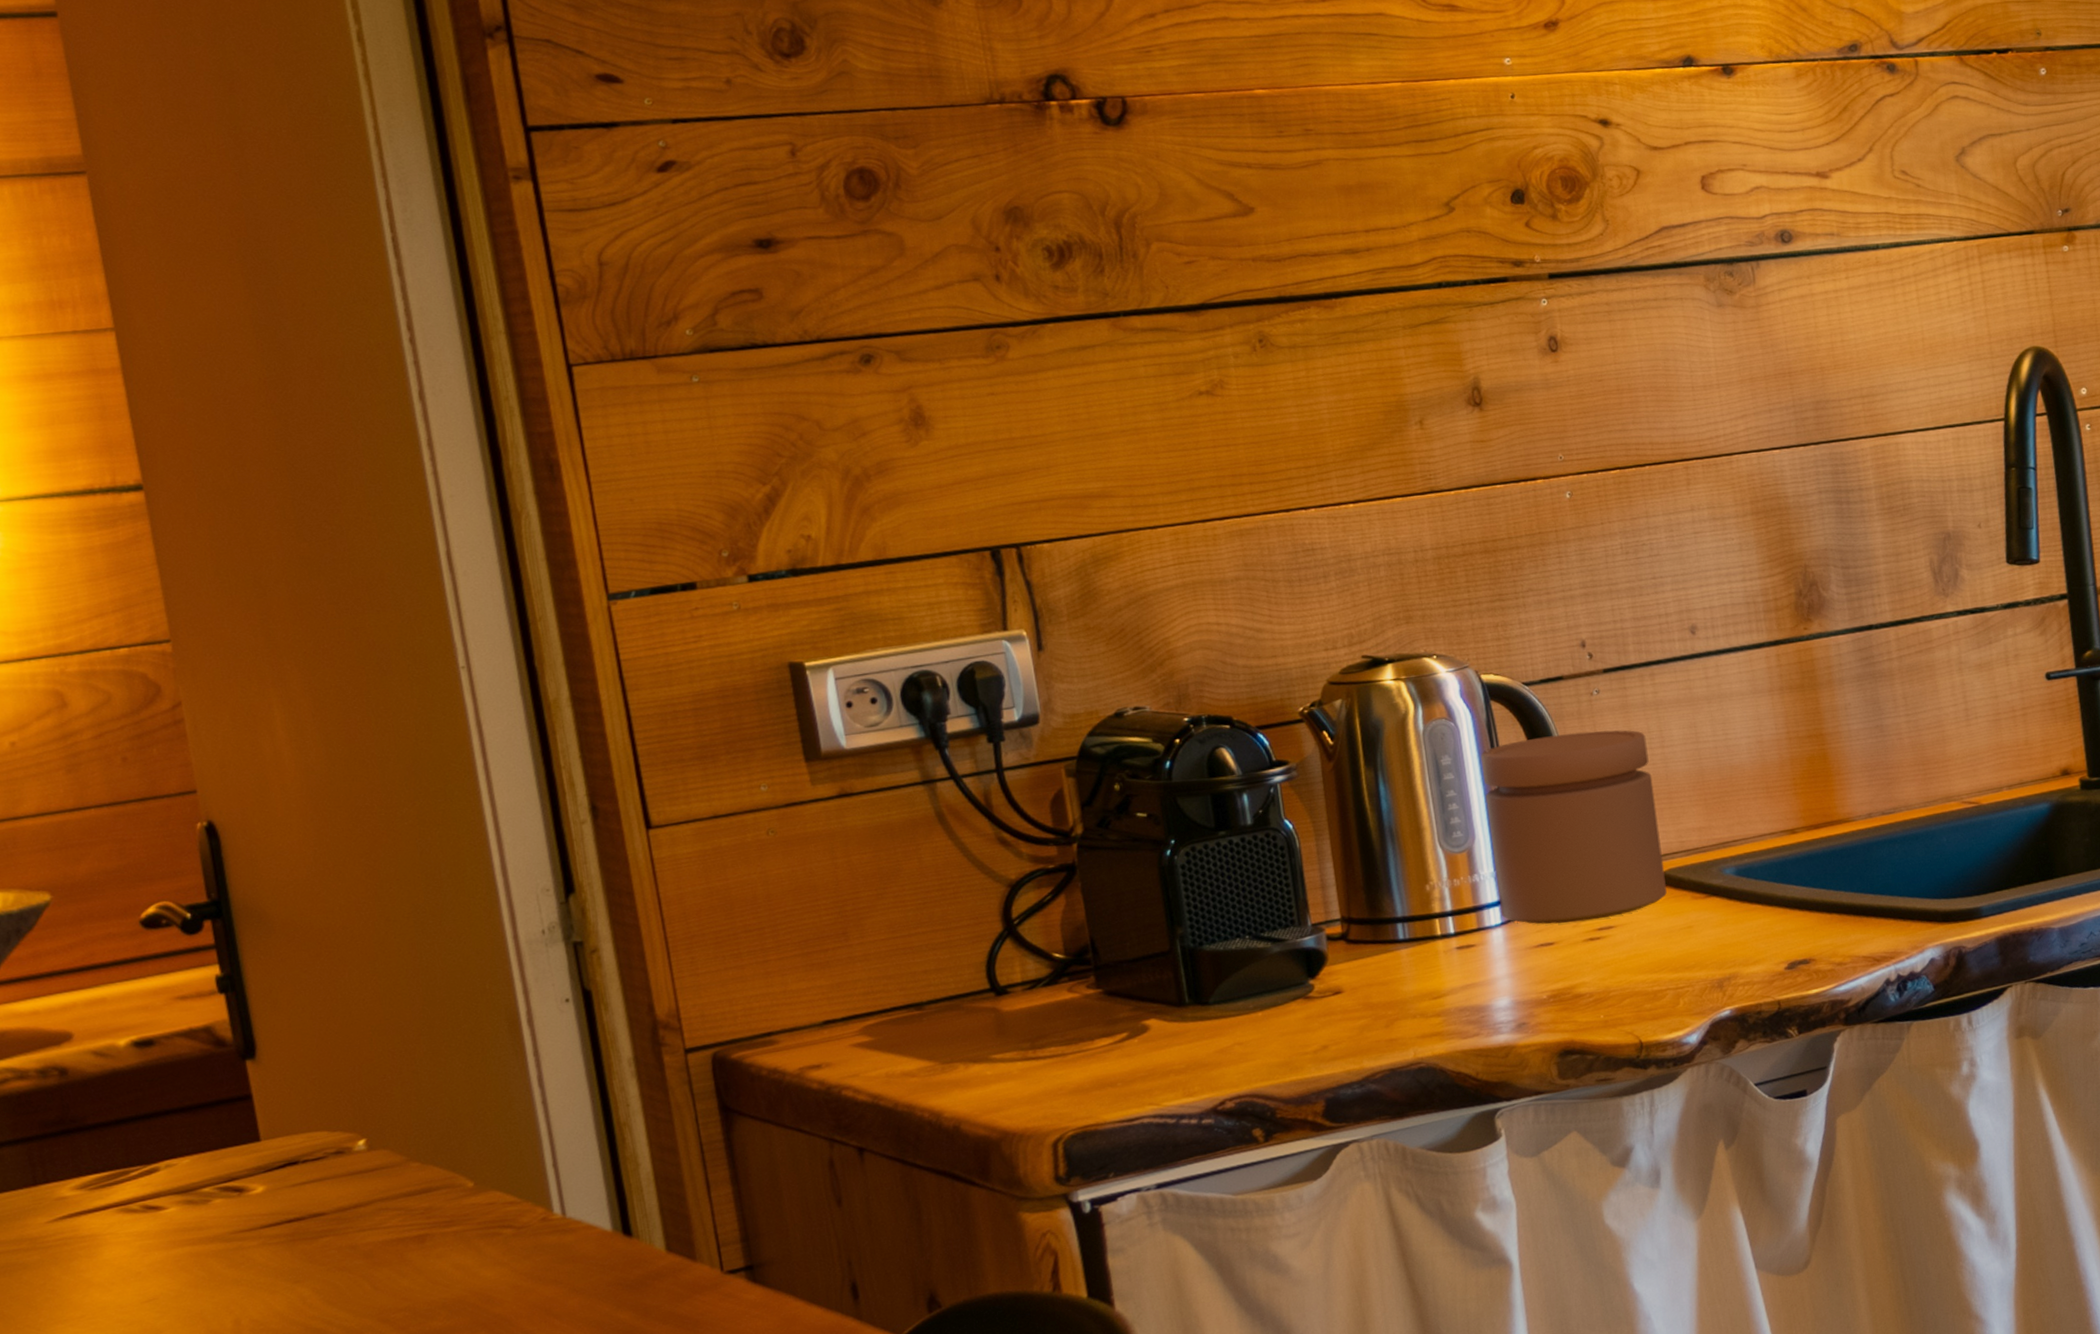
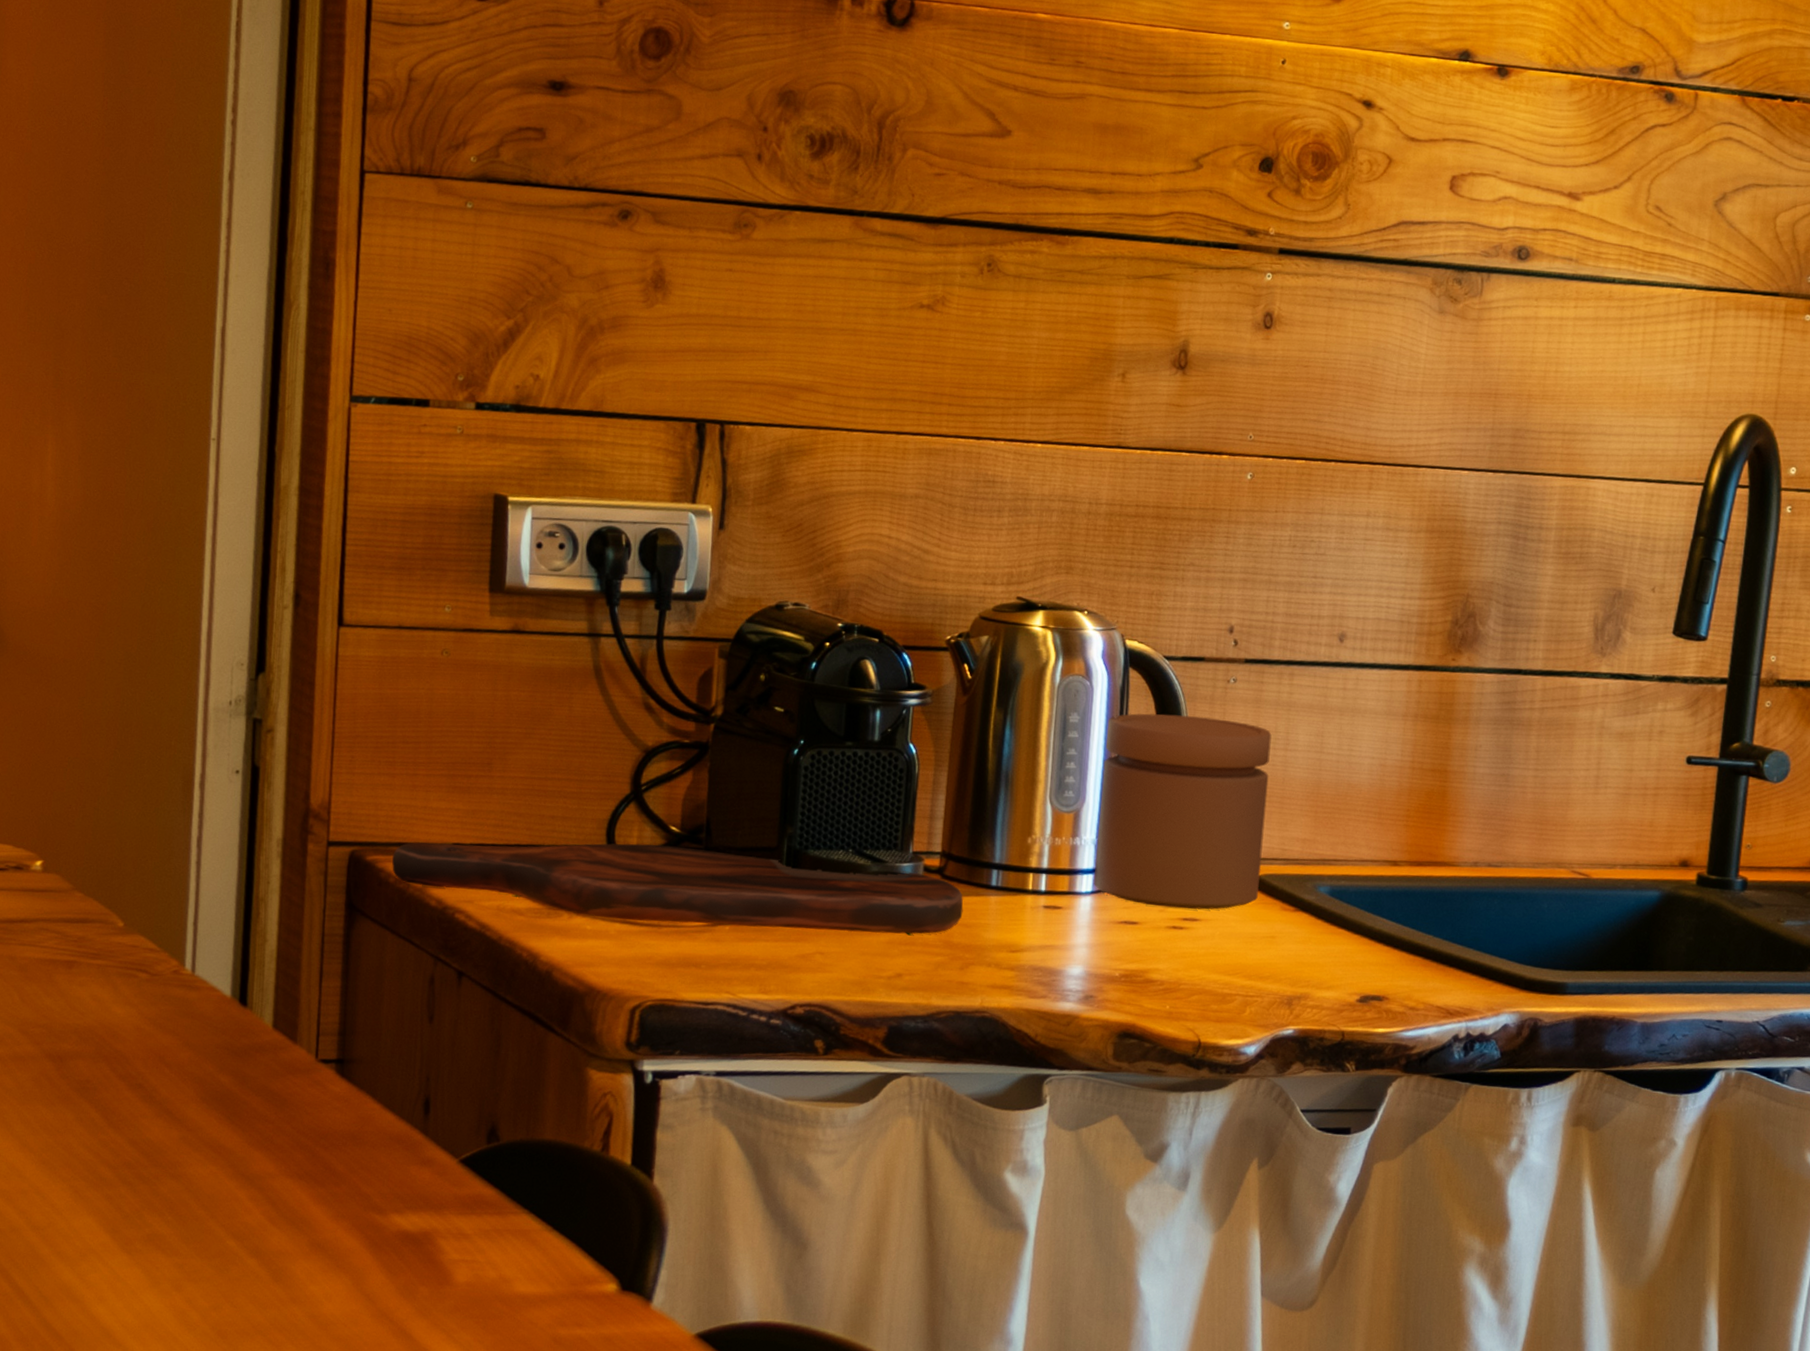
cutting board: none [759,943,1377,1072] -> present [392,842,963,935]

